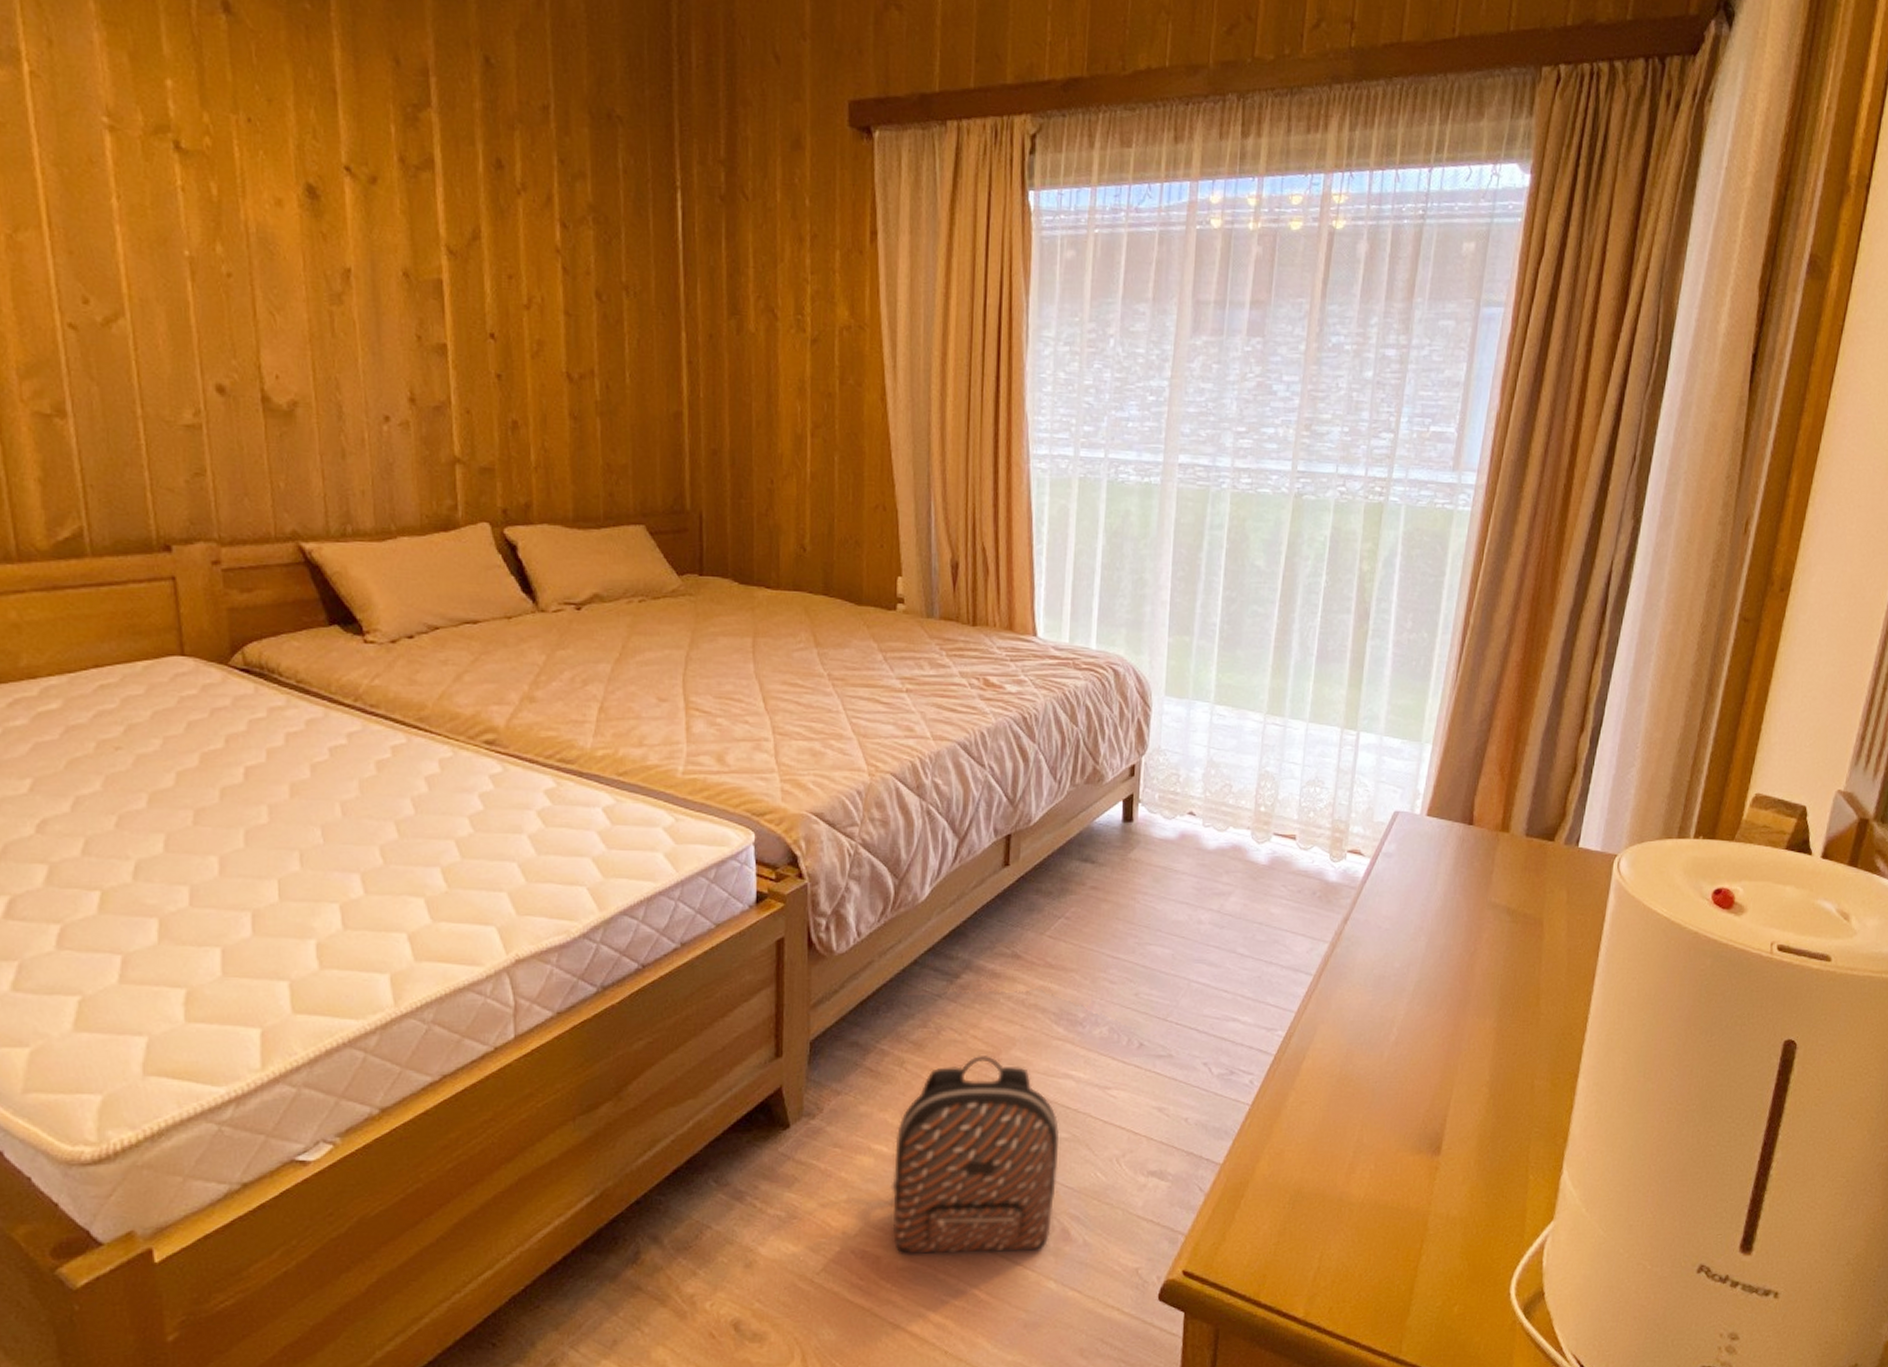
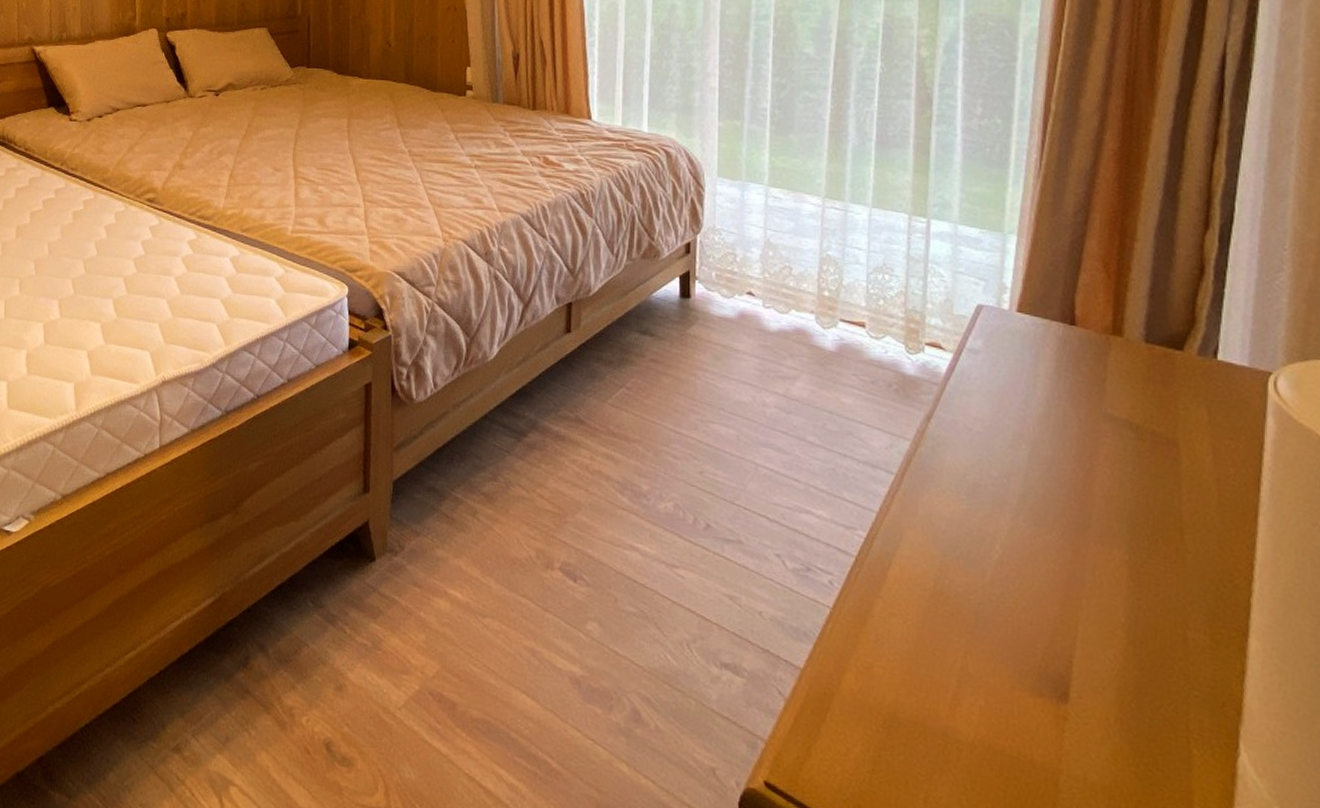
backpack: present [890,1054,1060,1255] -> none [465,514,628,728]

